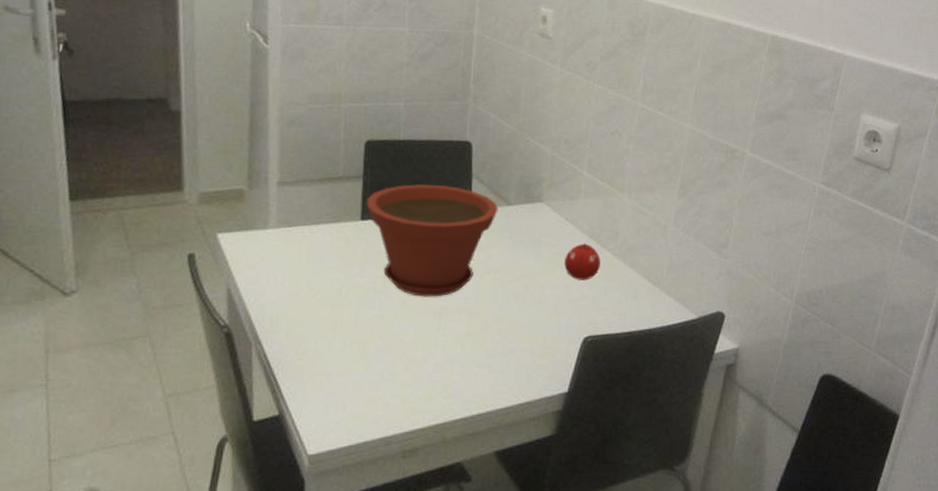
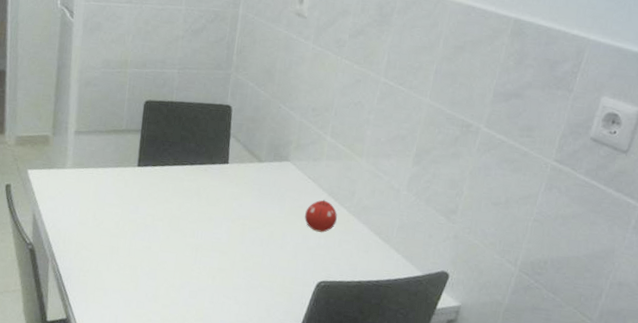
plant pot: present [366,184,498,297] -> none [142,139,251,236]

